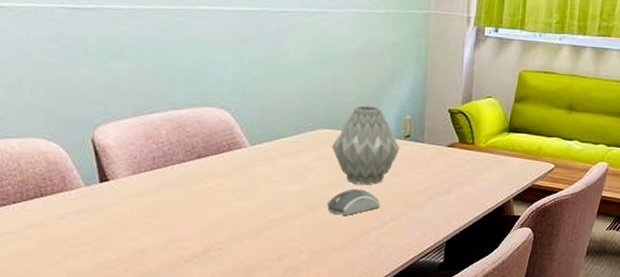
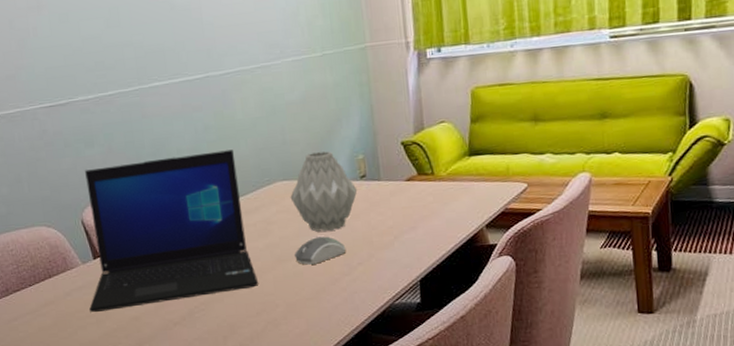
laptop: none [86,85,286,241] -> present [85,149,259,313]

